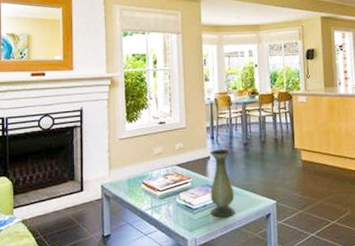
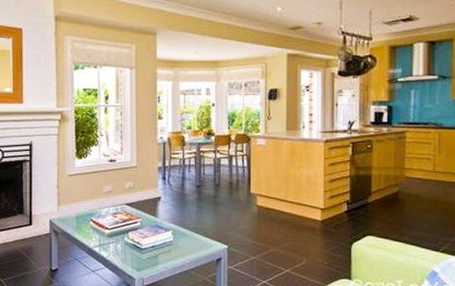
vase: present [210,149,235,218] -> none [159,191,185,259]

